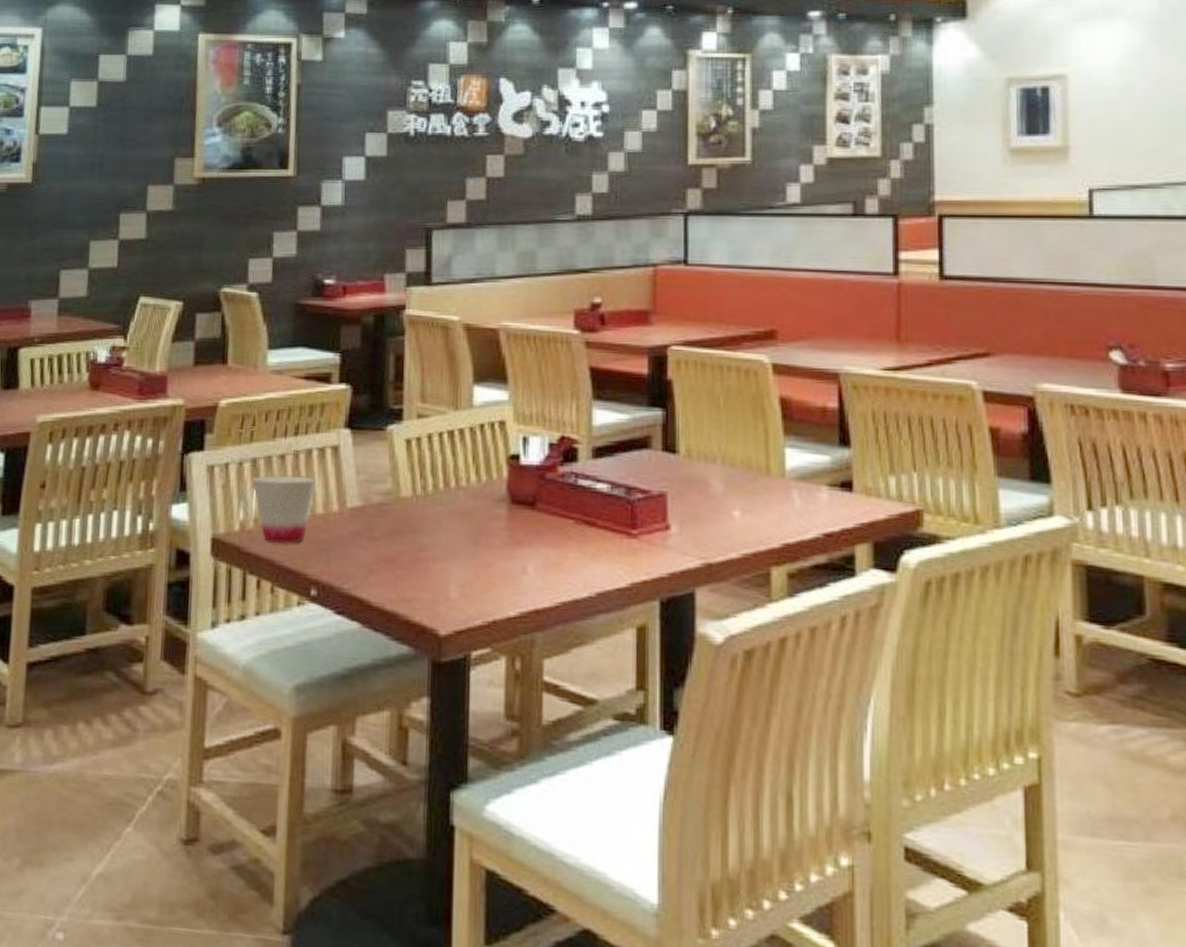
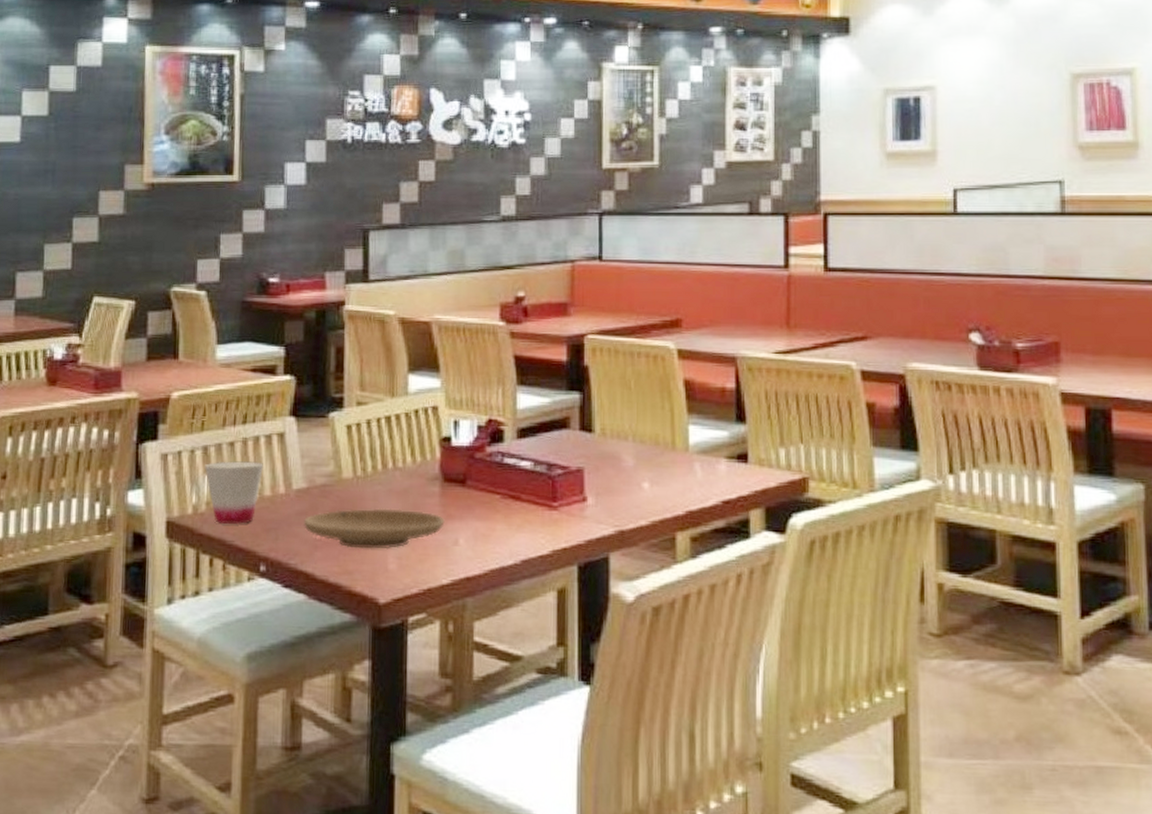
plate: none [357,530,512,576] -> present [303,508,445,550]

